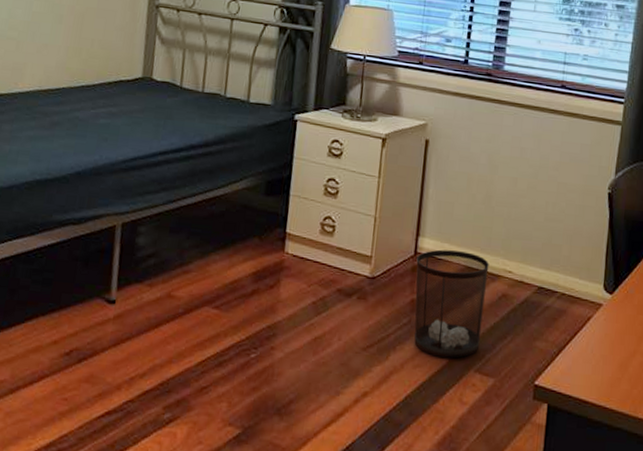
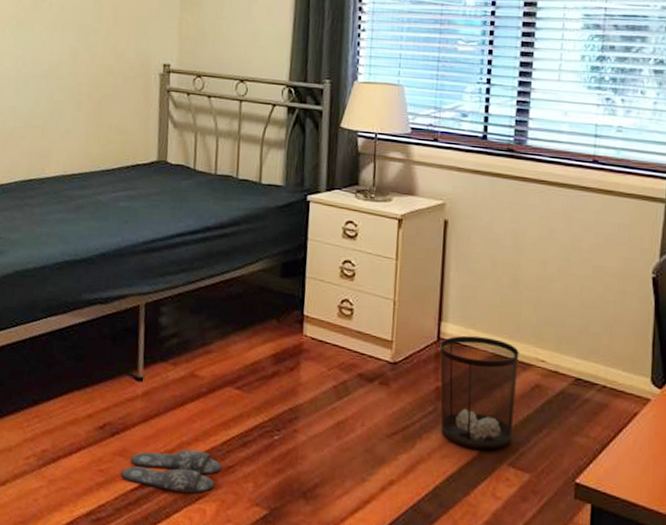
slippers: none [88,372,196,418] -> present [122,449,222,494]

